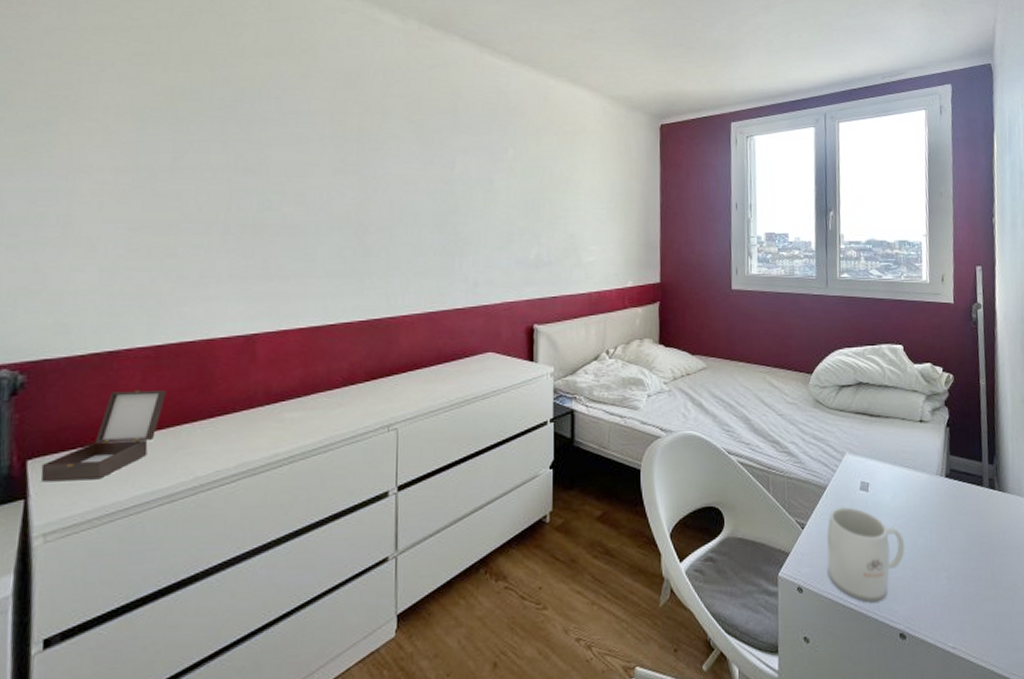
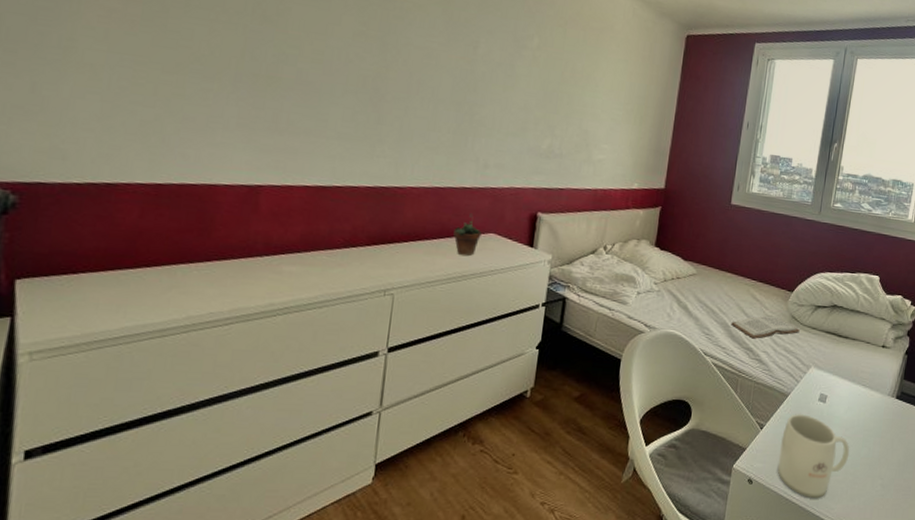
jewelry box: present [41,389,167,482] -> none [29,223,165,307]
succulent plant: none [451,334,479,380] -> present [453,213,482,257]
book: none [751,402,827,430] -> present [731,316,800,339]

